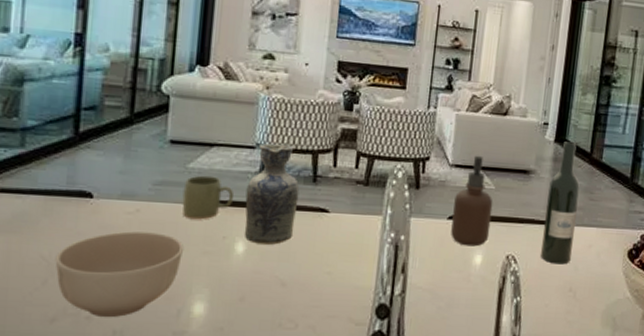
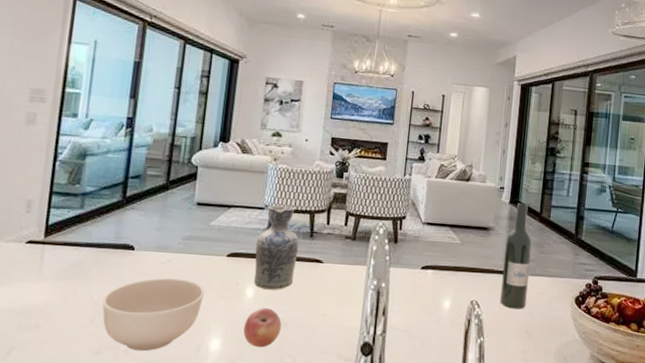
mug: present [182,175,235,220] -> none [204,231,247,269]
apple: none [233,266,280,312] -> present [243,308,282,348]
soap dispenser: present [451,155,493,247] -> none [424,214,459,293]

